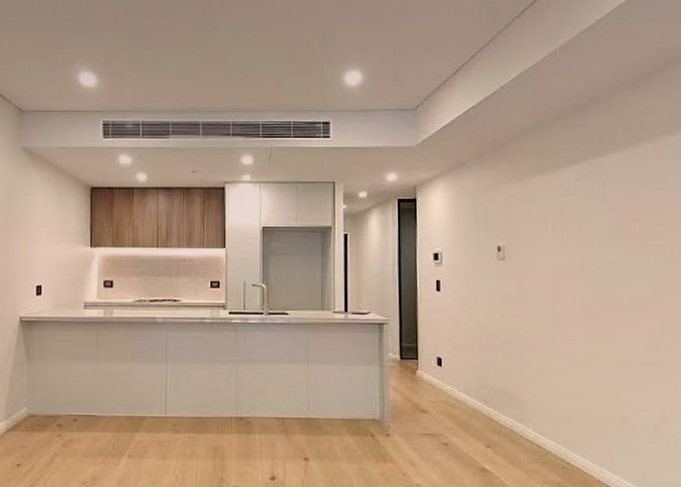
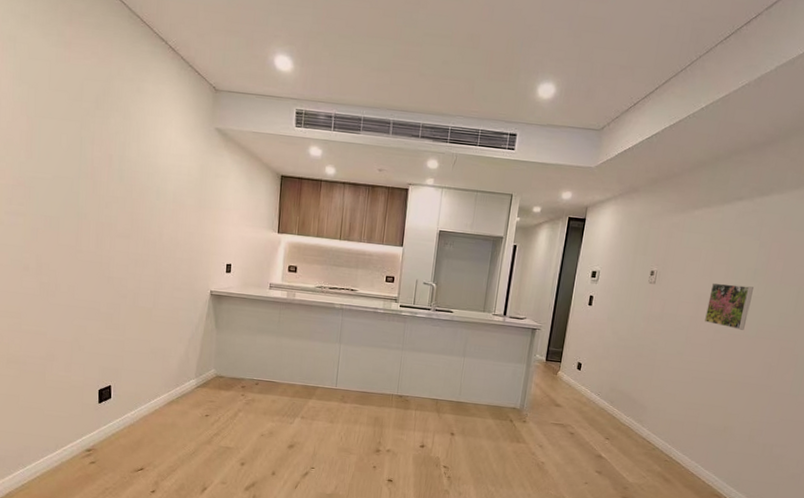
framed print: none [566,252,616,302] -> present [704,282,754,330]

